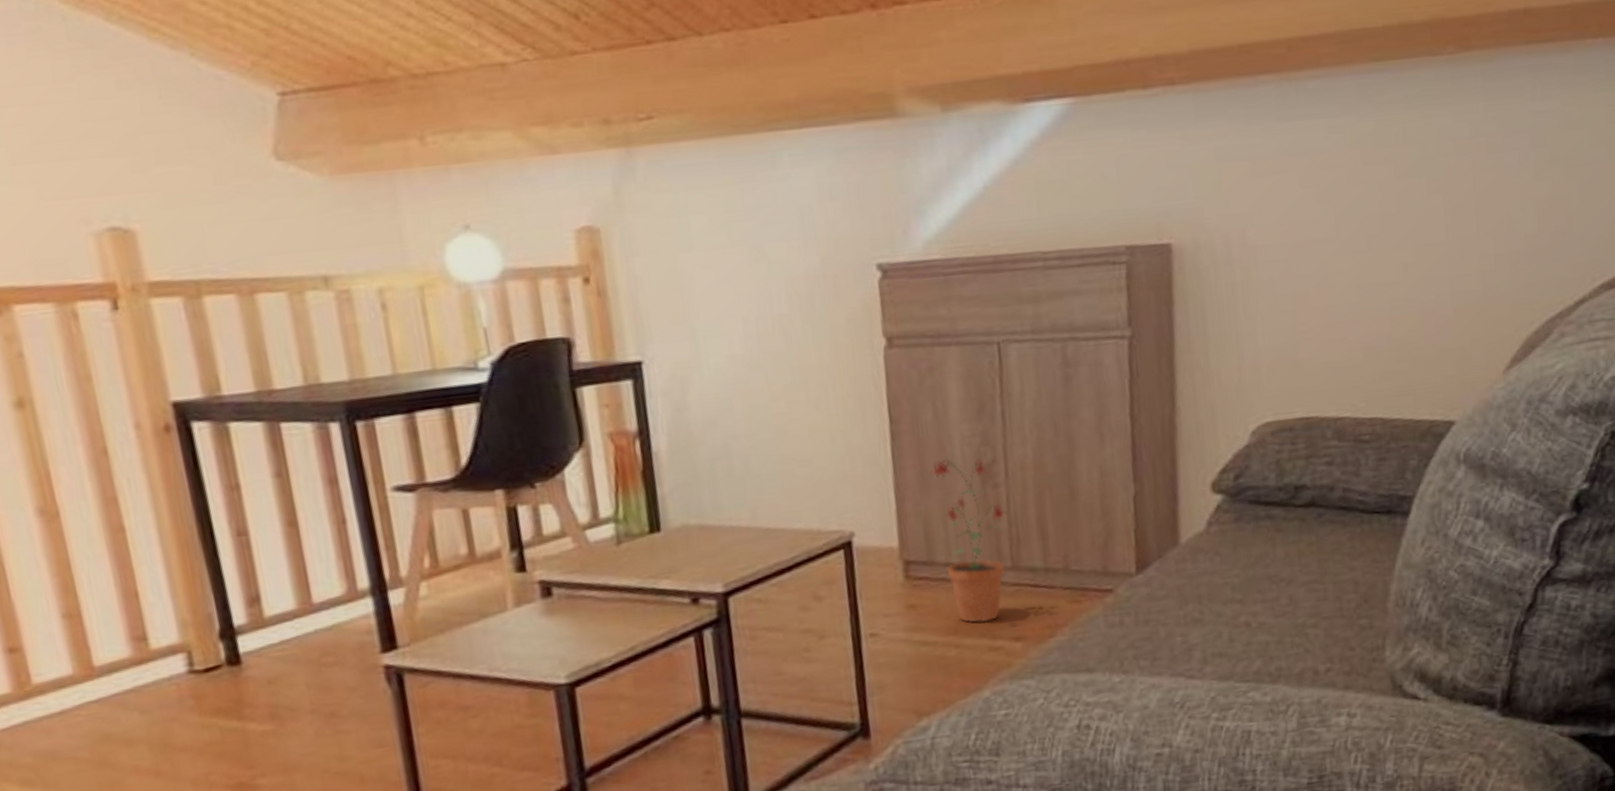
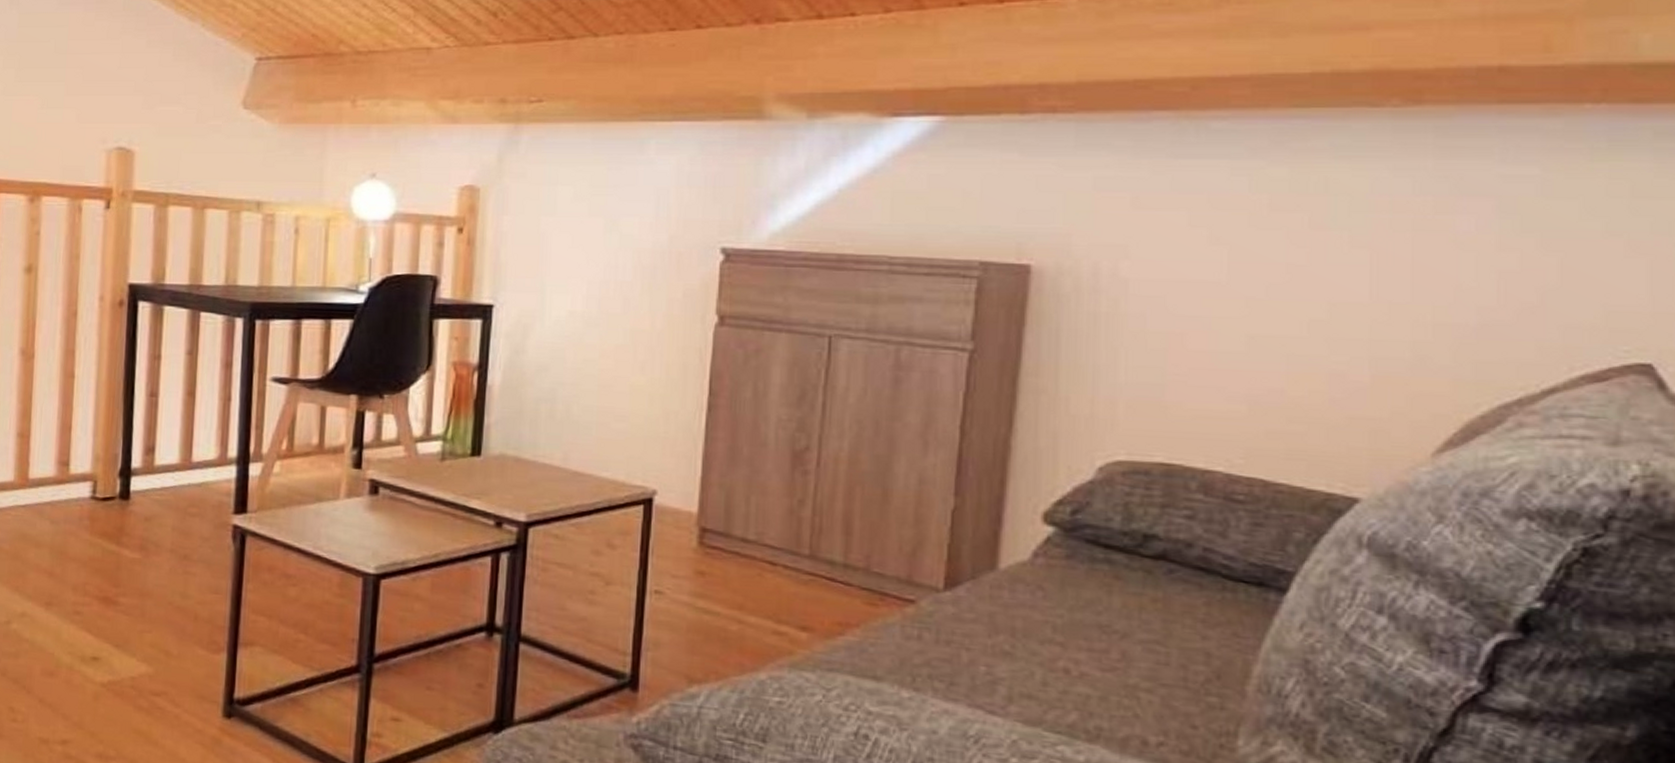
potted plant: present [930,457,1007,623] -> none [741,437,812,605]

